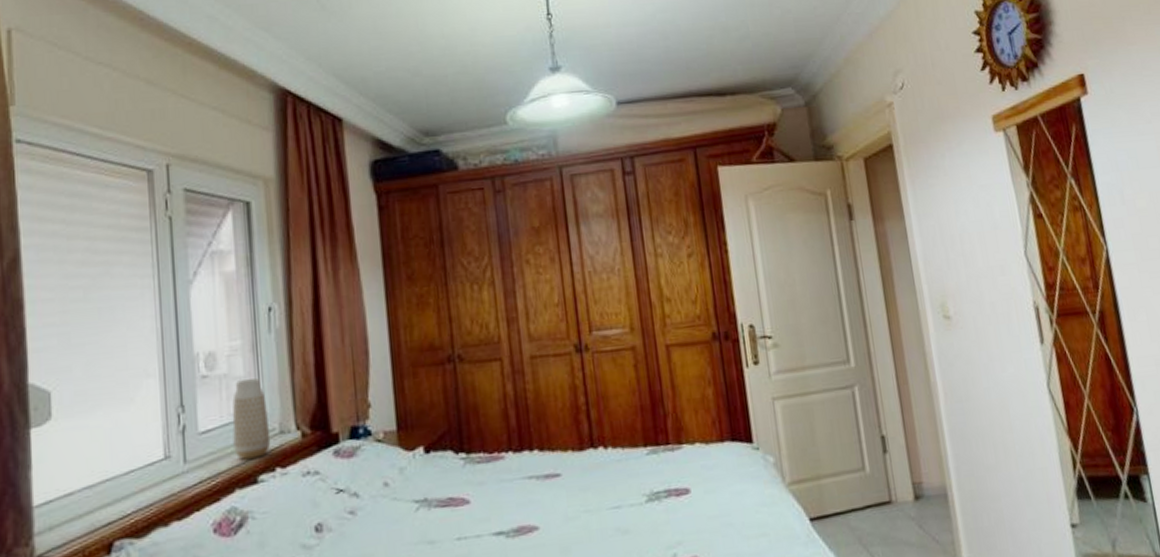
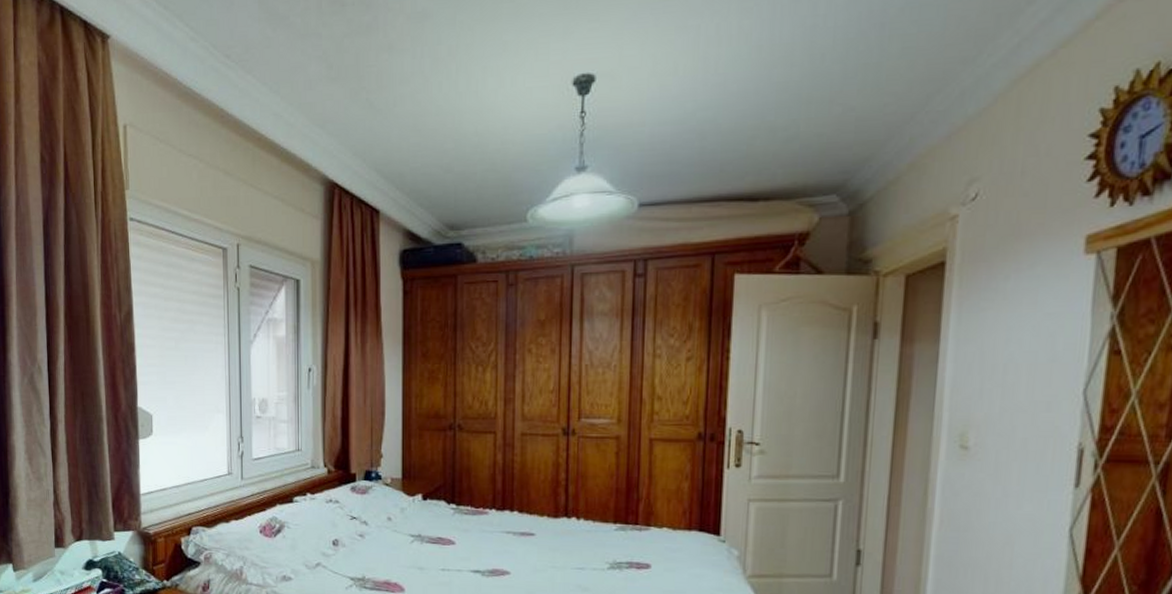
vase: present [232,378,271,460] -> none [277,423,304,484]

